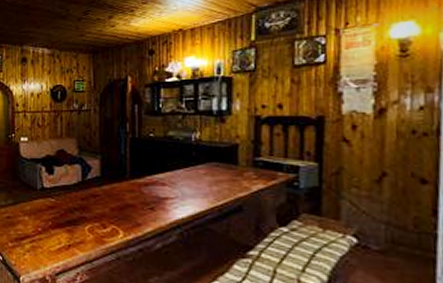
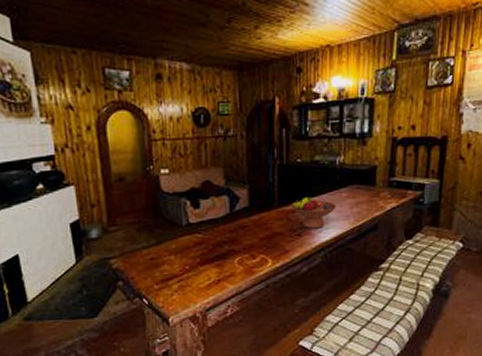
fruit bowl: none [143,172,194,205] -> present [291,198,337,229]

